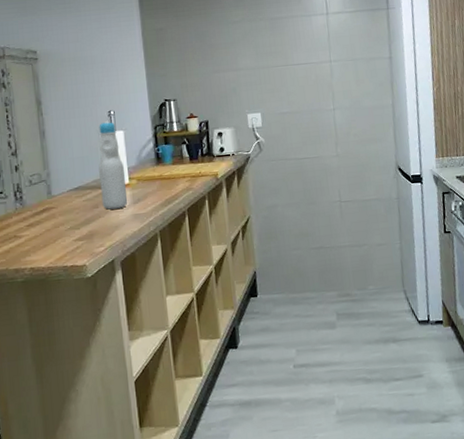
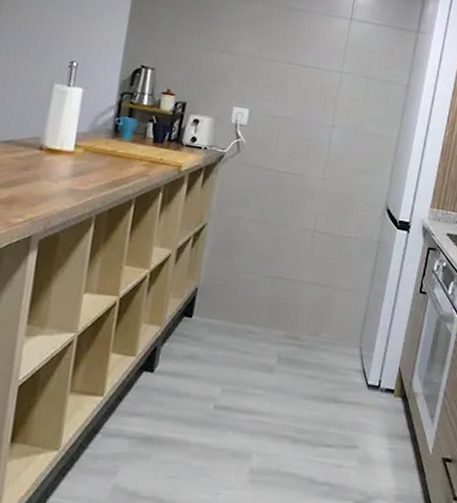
bottle: present [98,121,128,210] -> none [34,72,75,178]

